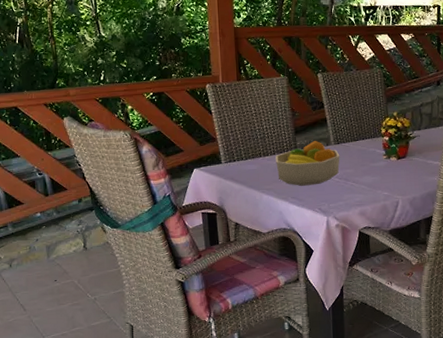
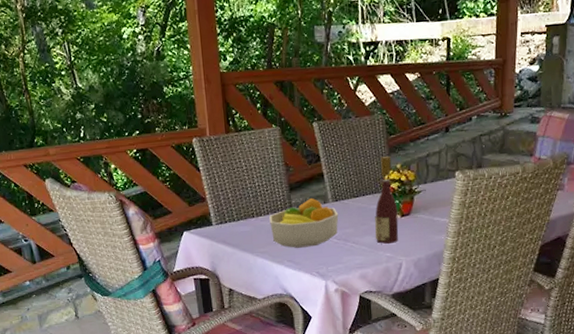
wine bottle: none [373,105,395,184] -> present [374,156,399,244]

